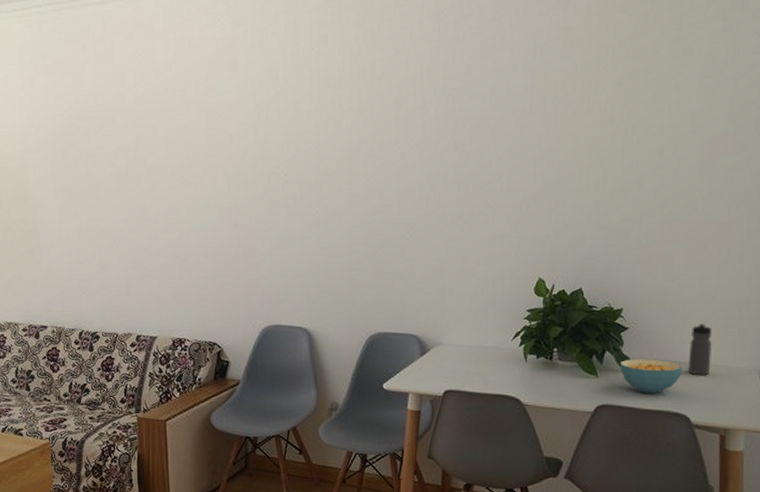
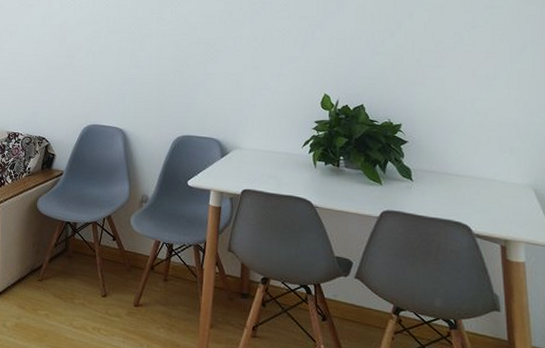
cereal bowl: present [619,359,682,394] -> none [401,169,460,203]
water bottle: present [688,323,713,376] -> none [465,140,487,189]

